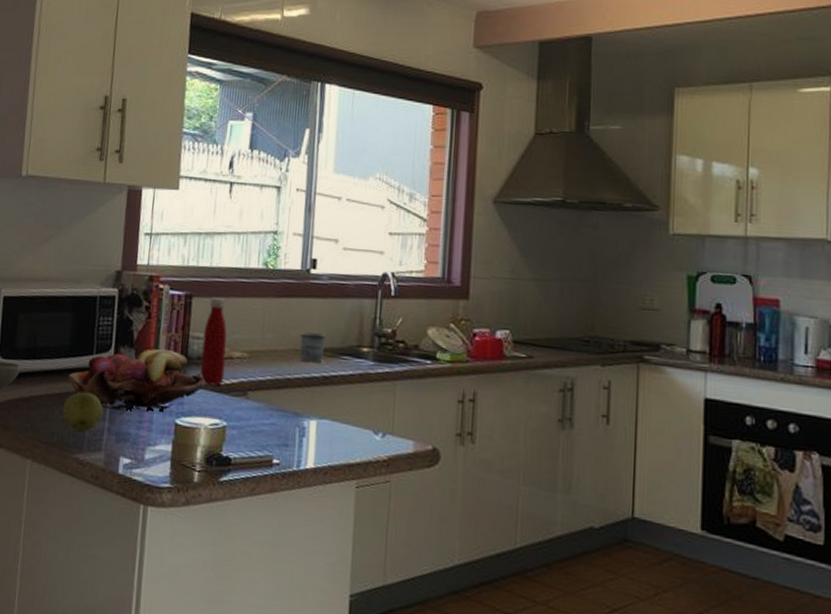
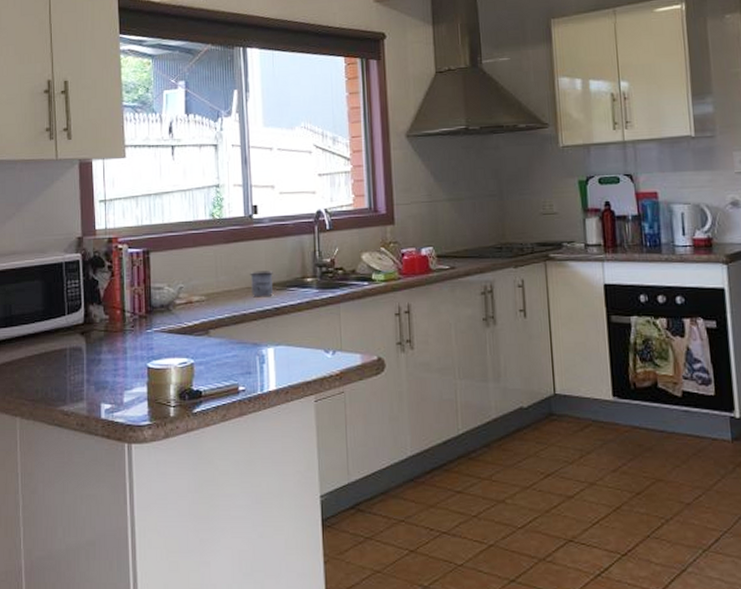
apple: present [62,392,103,432] -> none [43,350,80,385]
fruit basket: present [68,348,204,411] -> none [44,302,169,362]
bottle: present [200,298,227,387] -> none [163,250,187,330]

